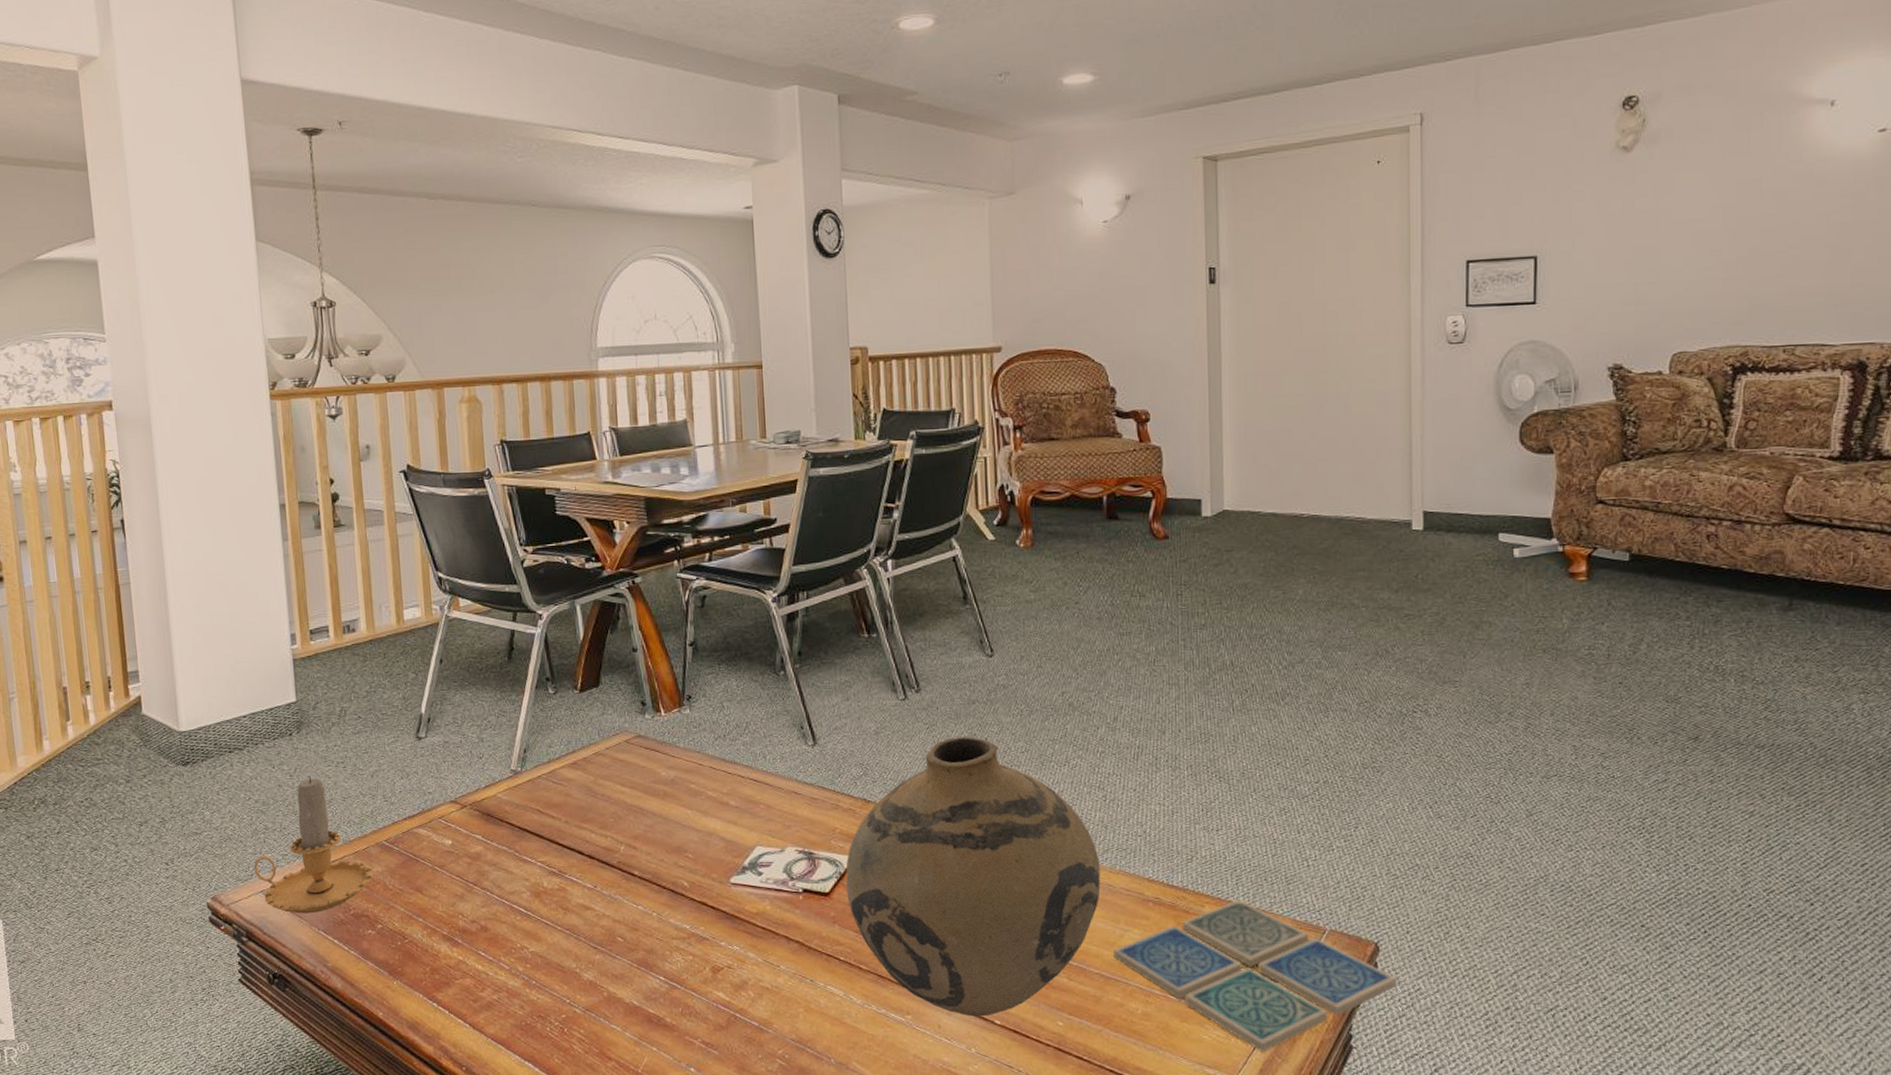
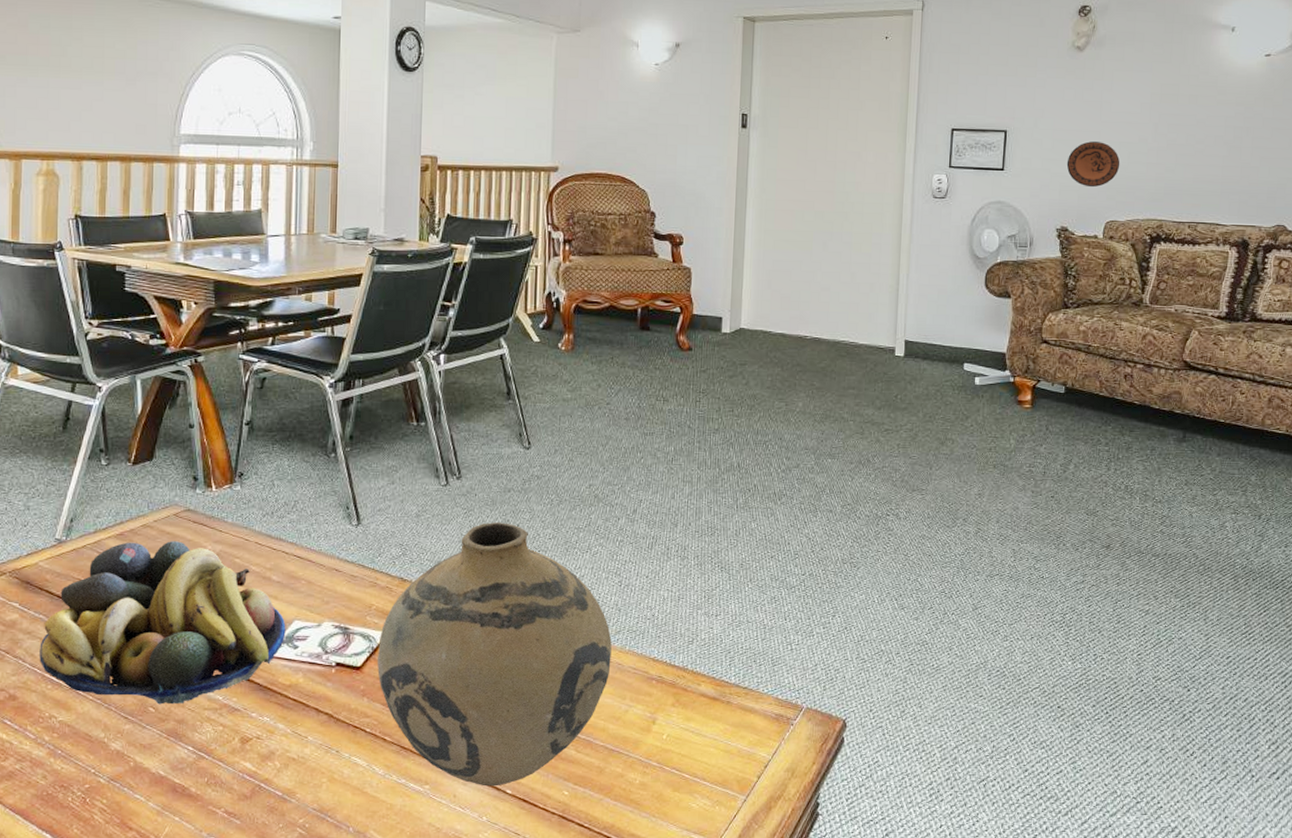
fruit bowl: none [505,768,749,934] -> present [39,541,286,705]
drink coaster: present [1114,900,1398,1053] -> none [618,679,861,820]
decorative plate: none [1617,258,1688,315] -> present [1066,141,1120,188]

